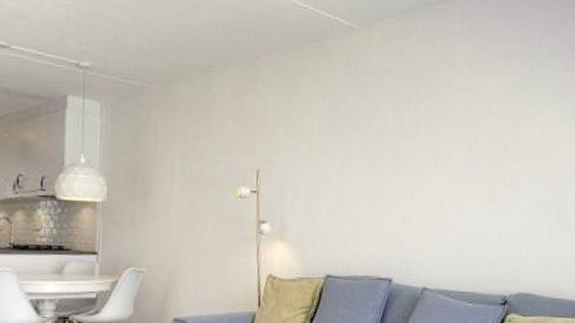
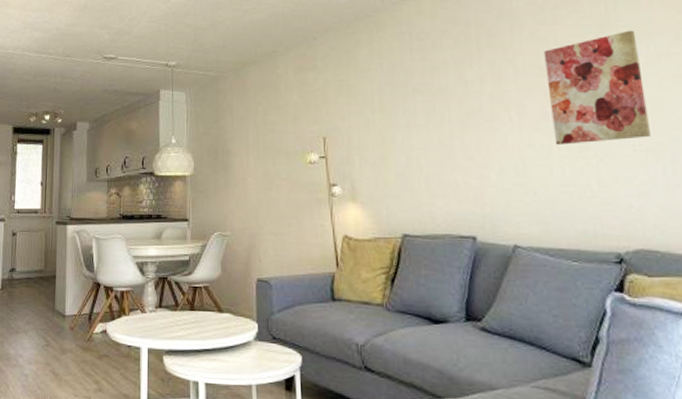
wall art: none [470,92,550,196] -> present [544,30,651,145]

